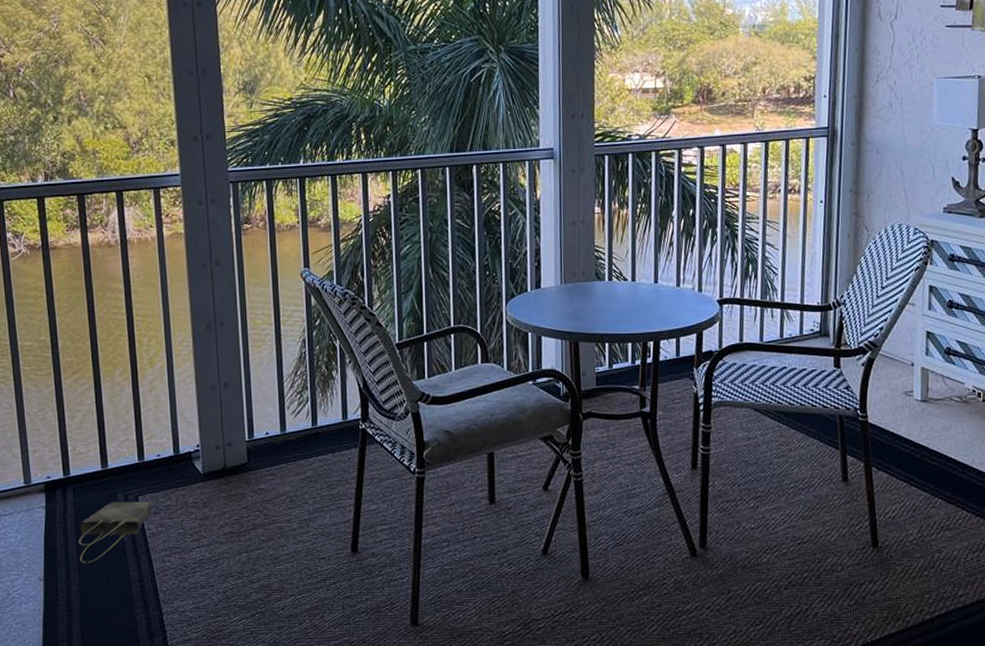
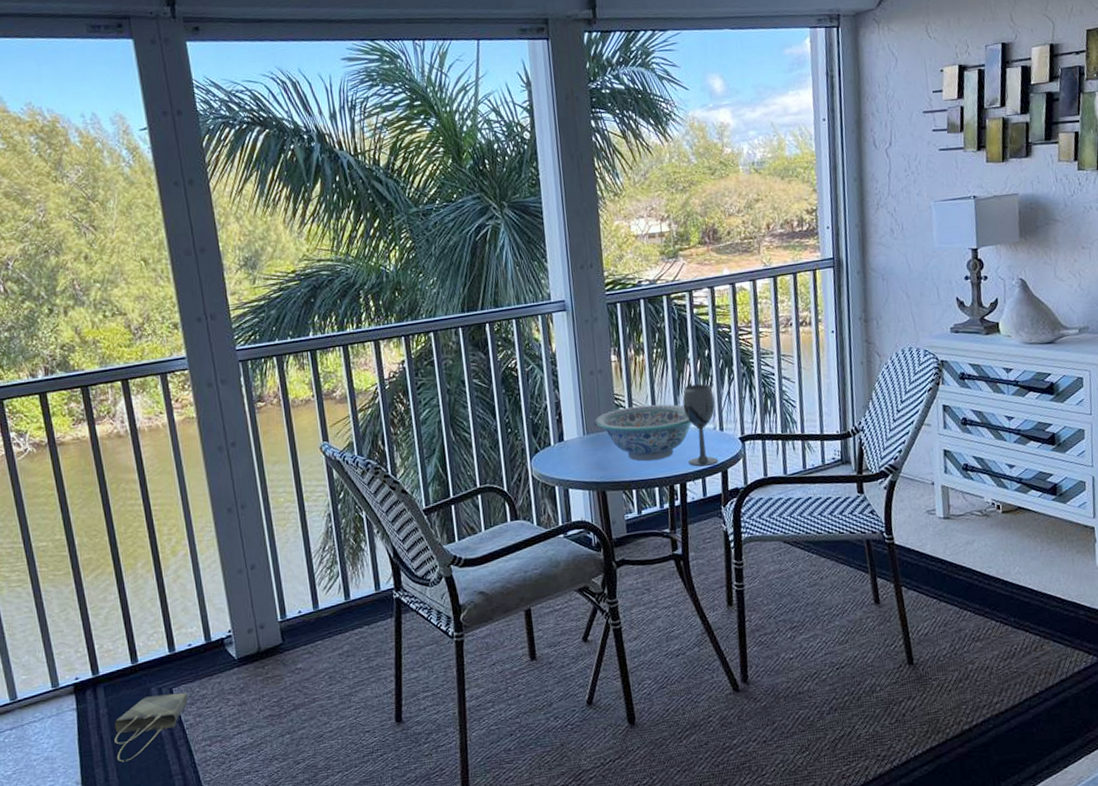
decorative bowl: none [573,259,671,315] -> present [595,404,692,461]
wine glass: none [663,243,696,326] -> present [682,384,719,467]

